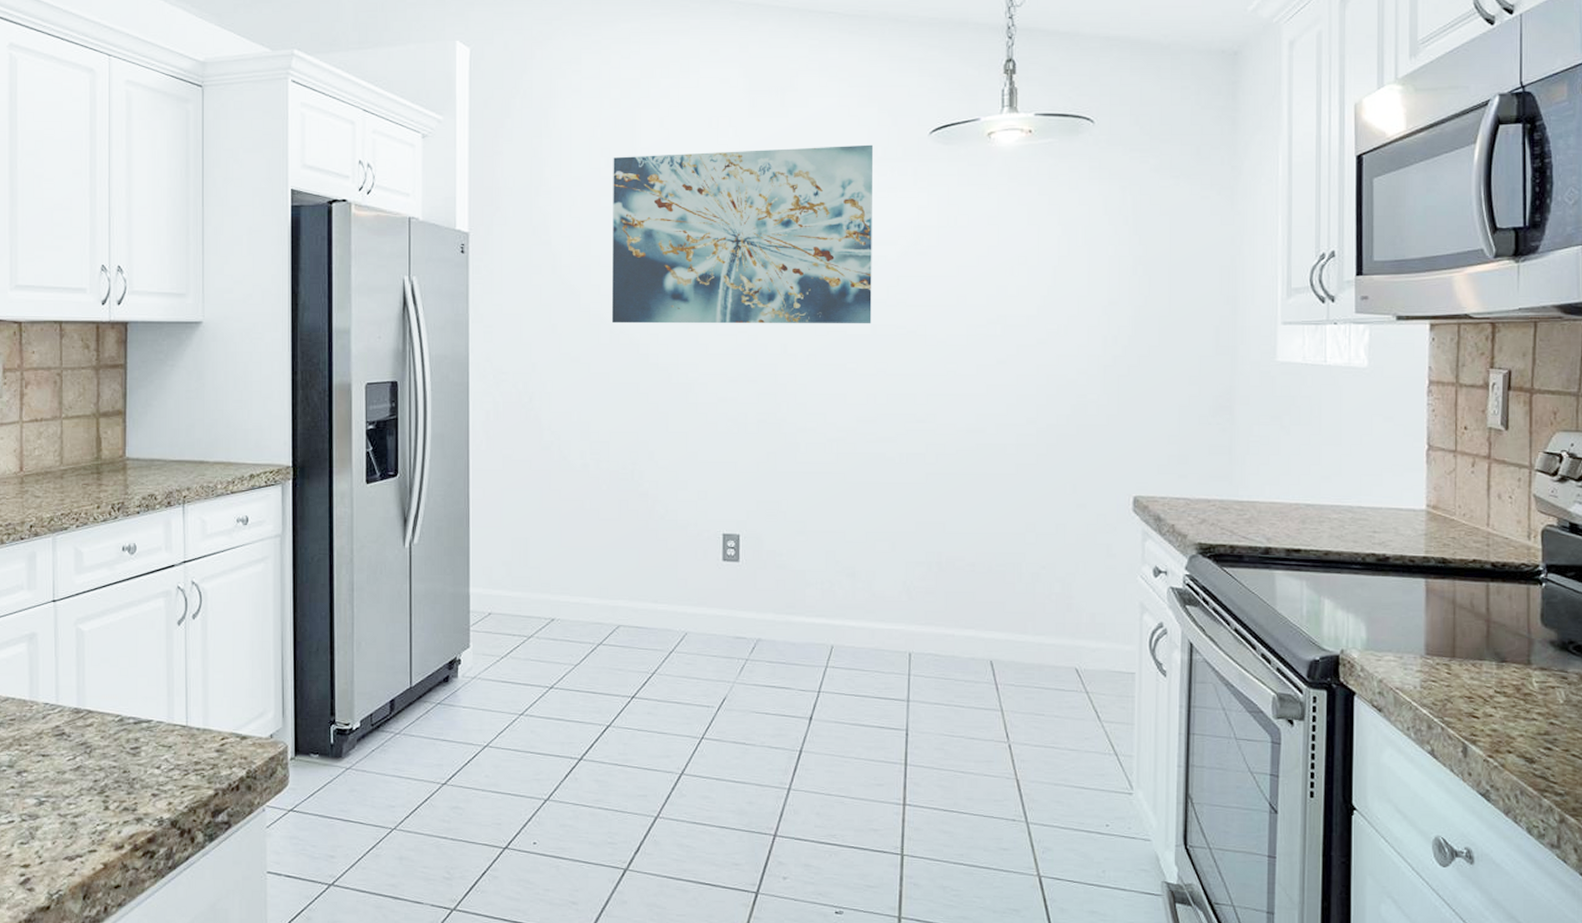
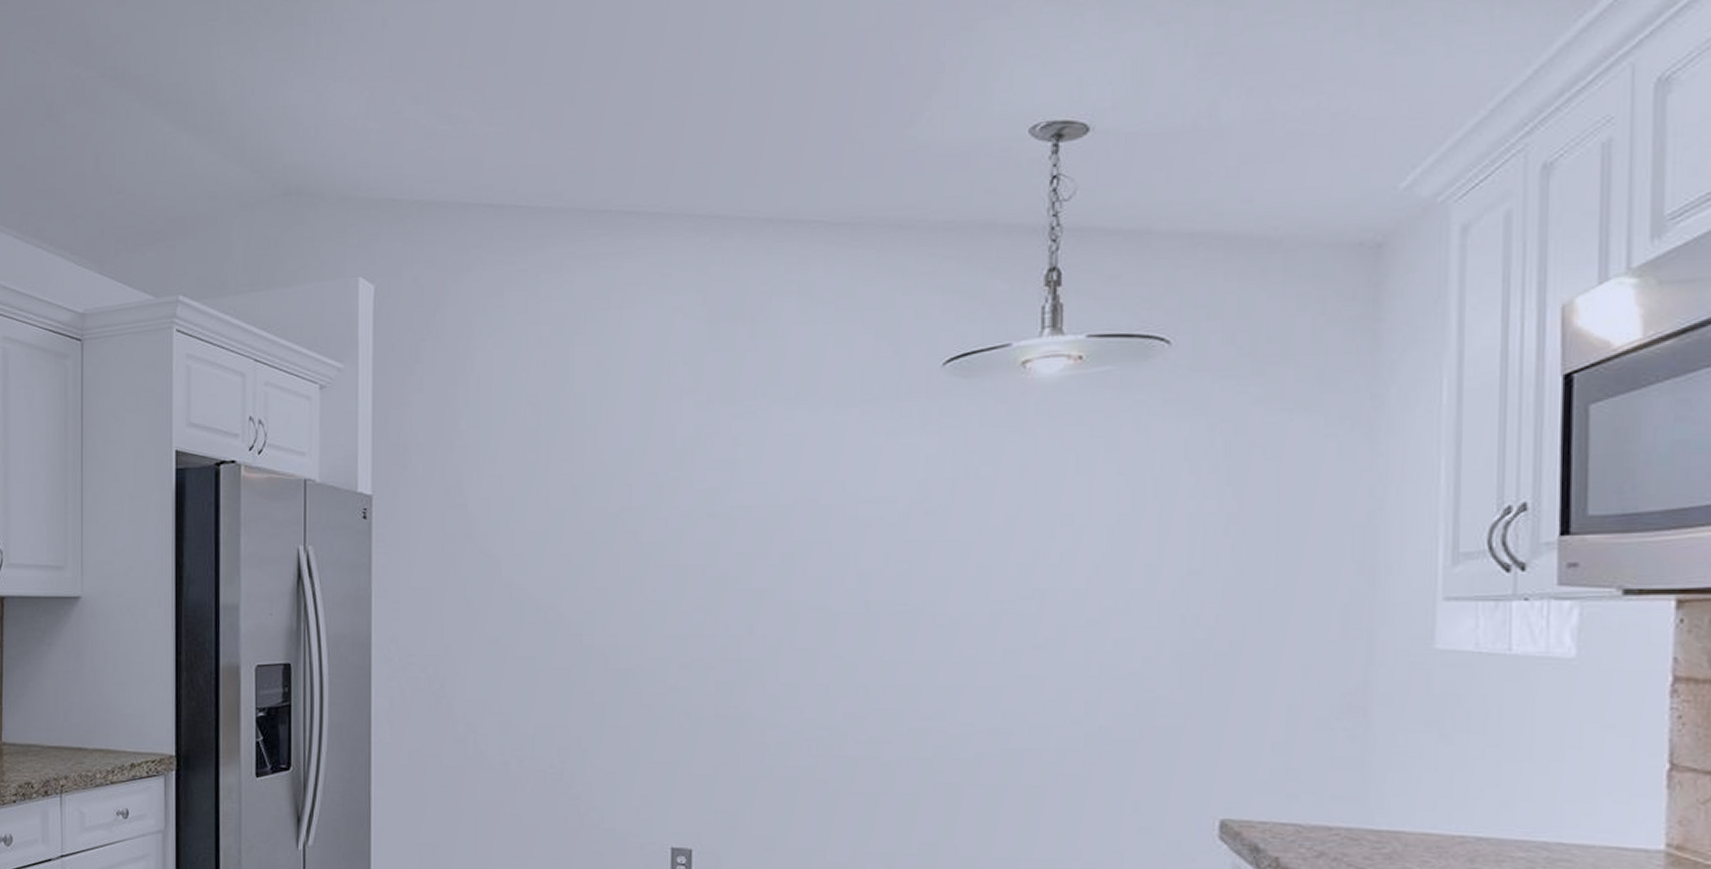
wall art: present [611,144,873,324] -> none [537,380,867,600]

